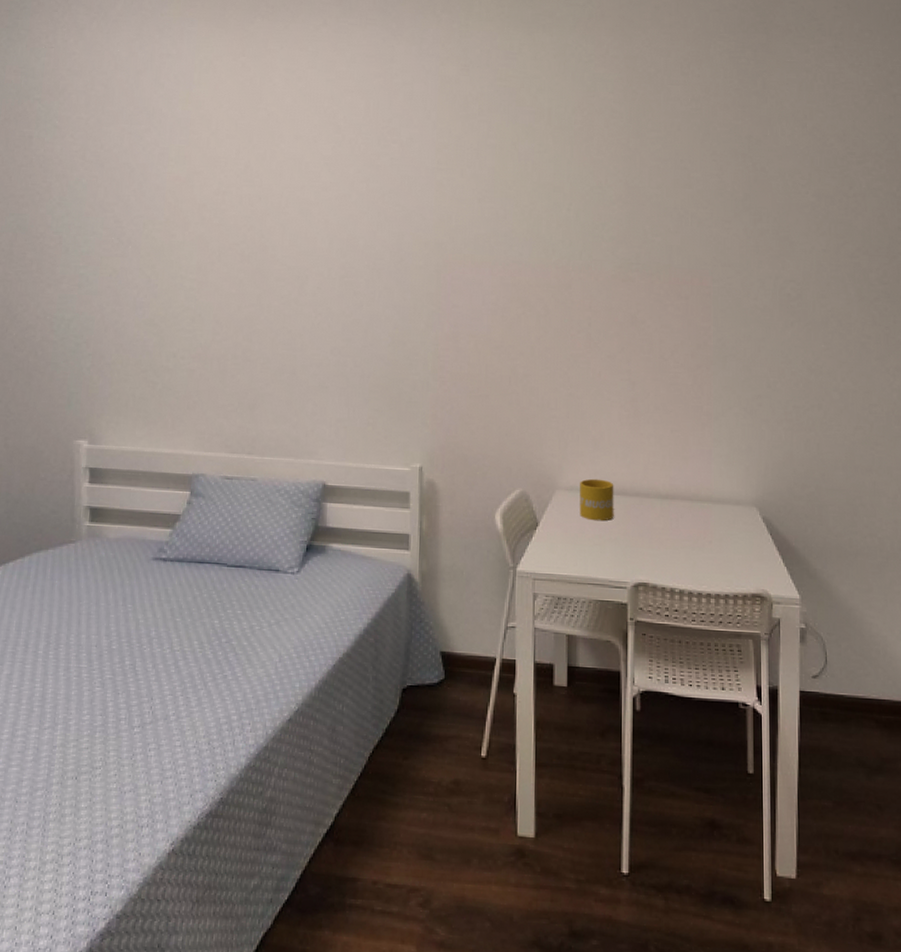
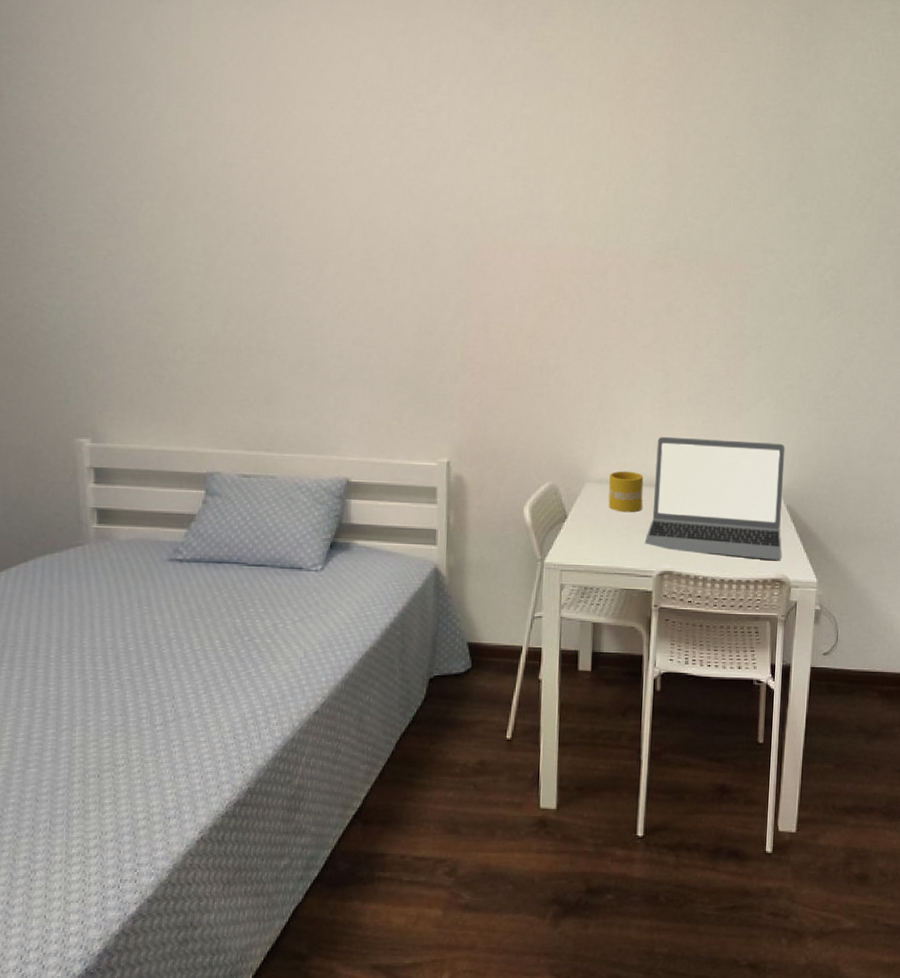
laptop: none [617,445,761,575] -> present [644,436,785,561]

